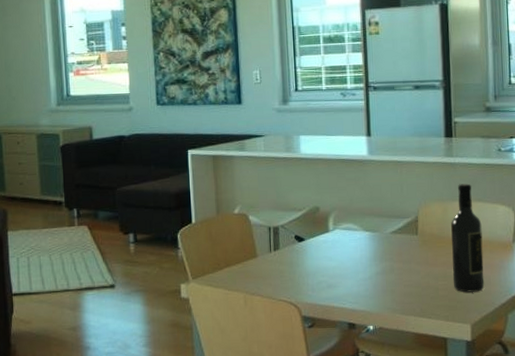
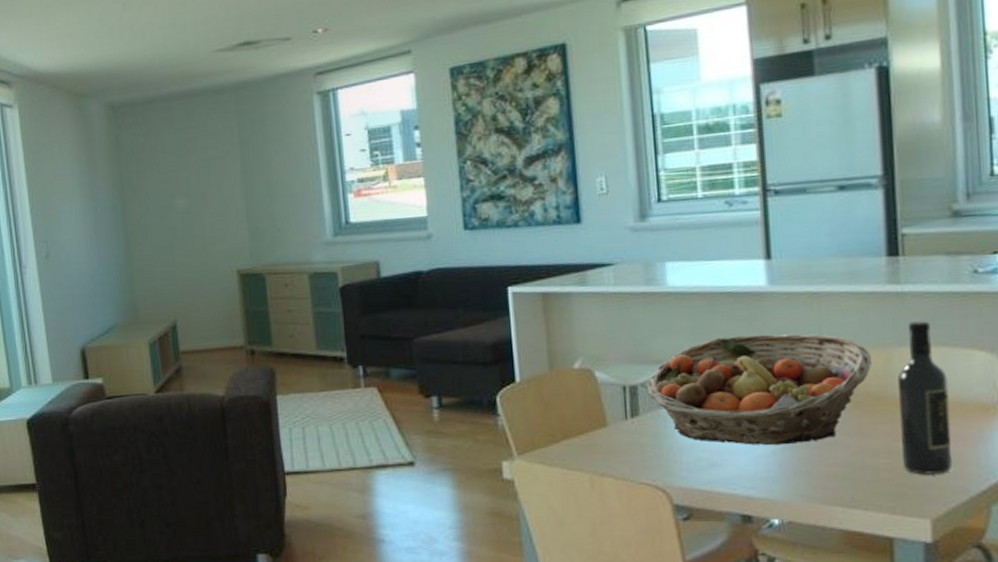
fruit basket: none [285,191,434,272] -> present [647,334,871,446]

